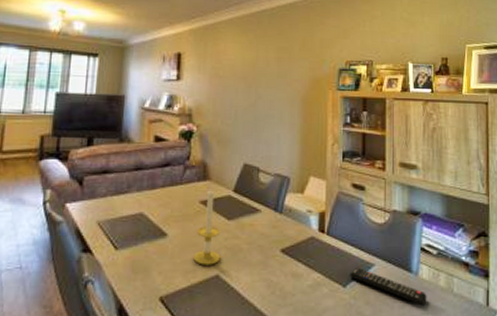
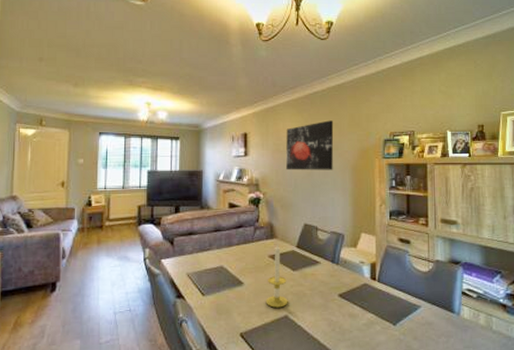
wall art: none [226,43,283,102] -> present [286,120,334,170]
remote control: present [350,267,427,306] -> none [399,308,469,341]

